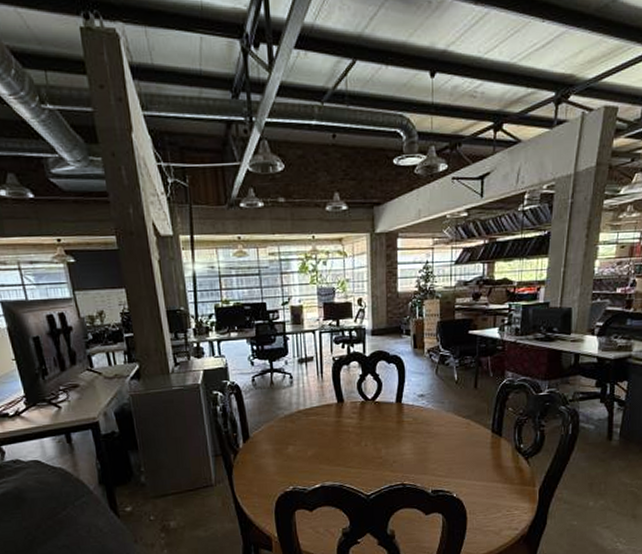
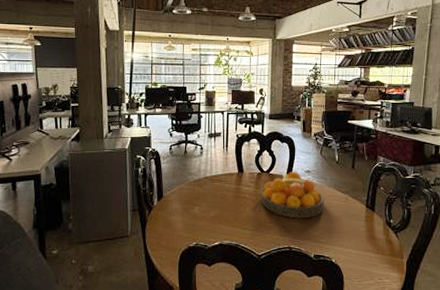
fruit bowl: none [366,396,442,451] -> present [261,171,324,219]

